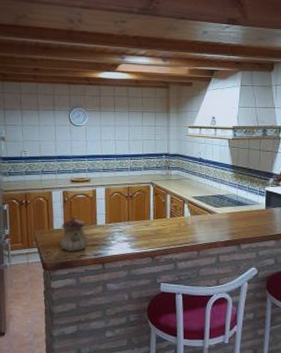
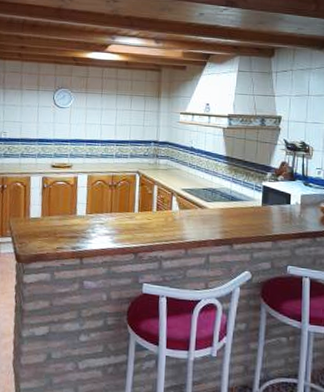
teapot: present [60,216,88,252] -> none [35,204,67,244]

